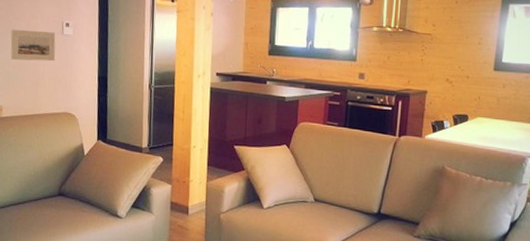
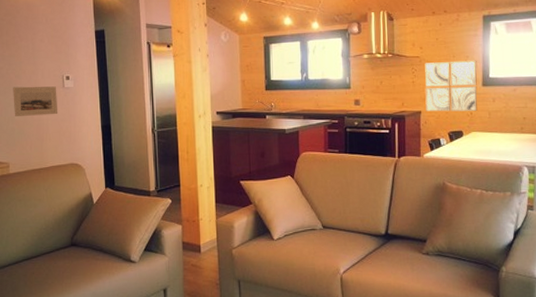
wall art: none [432,41,491,96] -> present [425,60,477,112]

